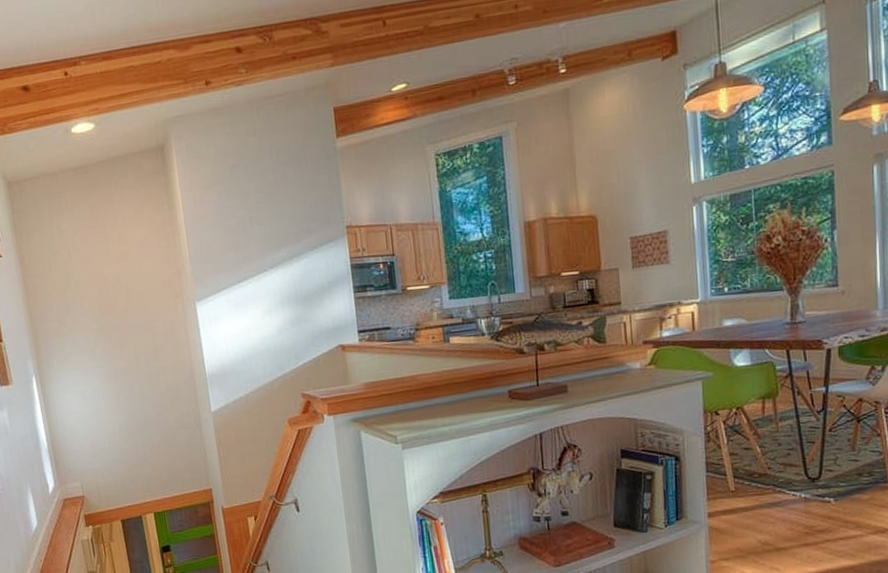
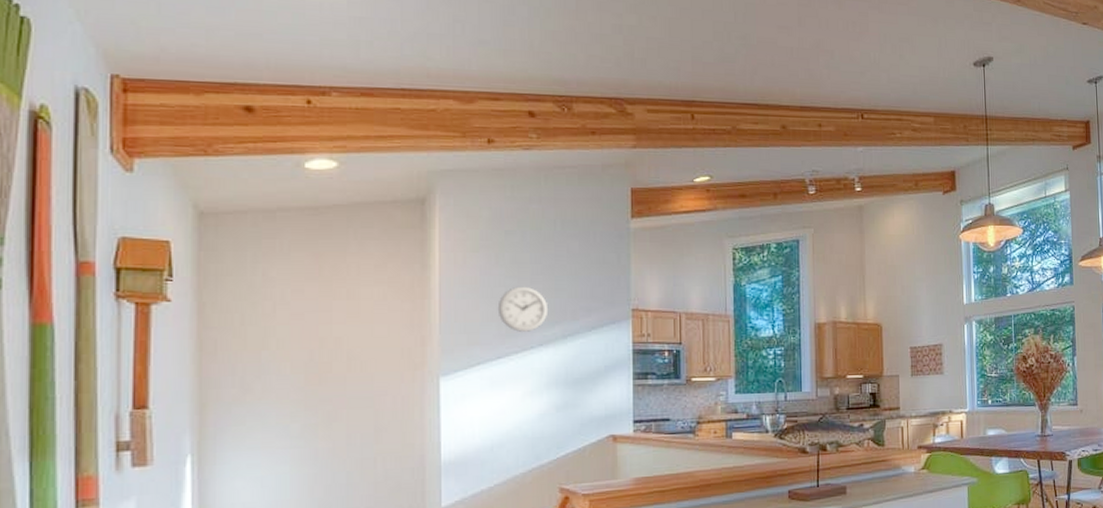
wall clock: none [232,215,275,257] -> present [497,286,549,332]

